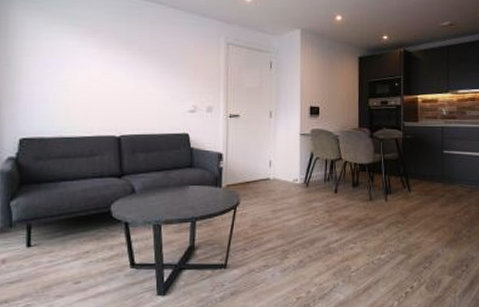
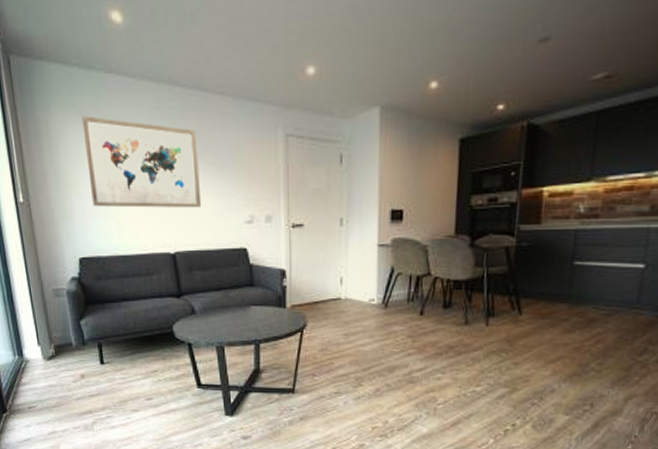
wall art: none [42,13,150,98] -> present [81,116,202,208]

